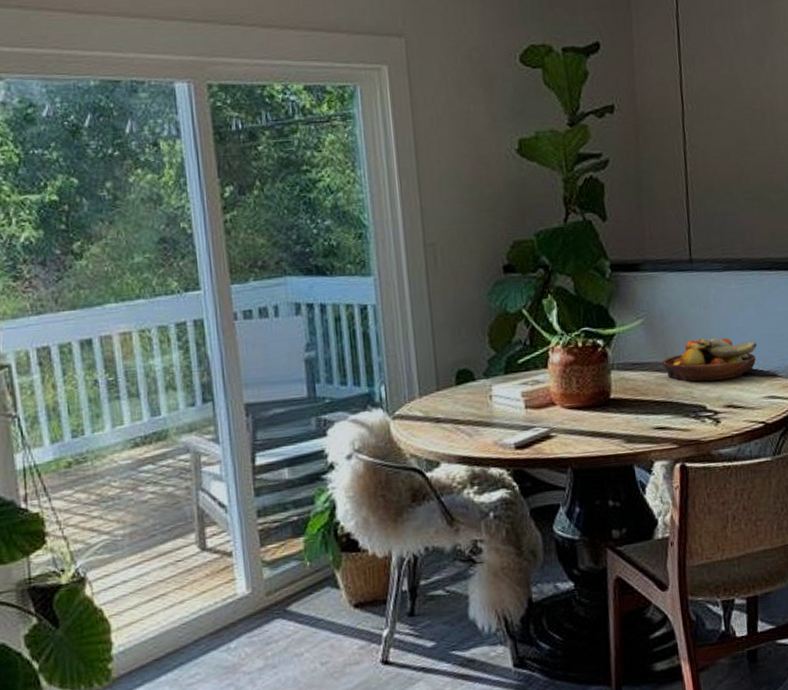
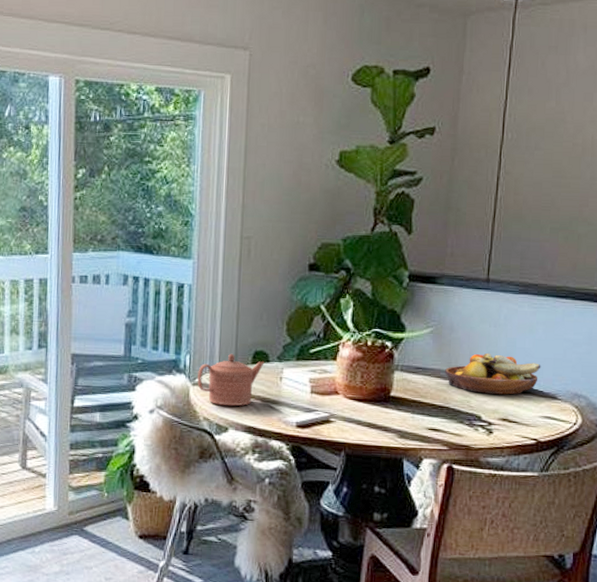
teapot: none [396,376,470,437] -> present [197,353,264,406]

